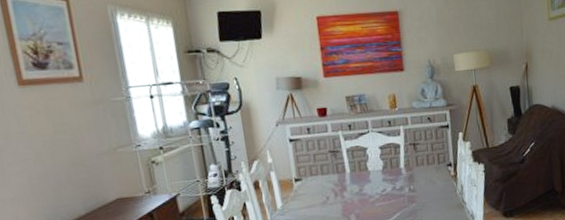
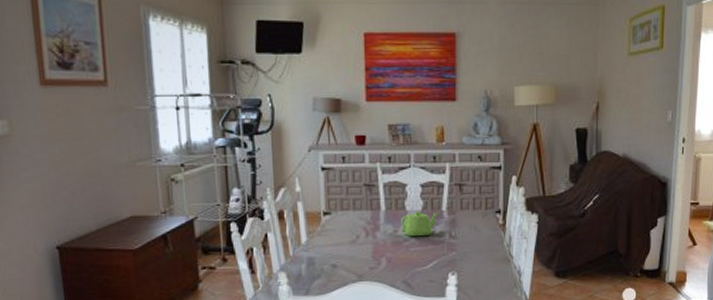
teapot: none [365,170,398,194] -> present [400,211,439,237]

